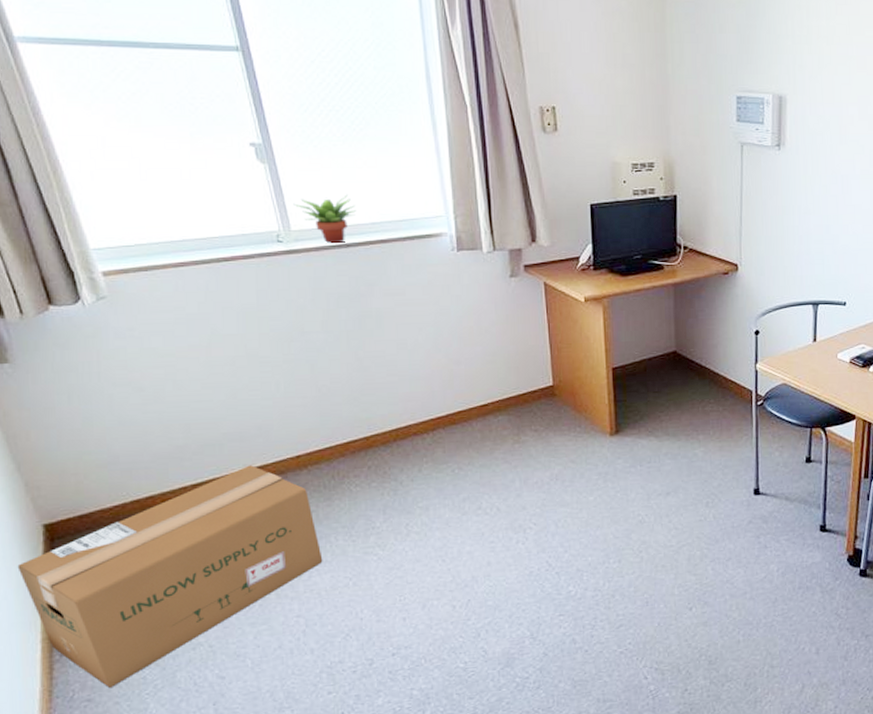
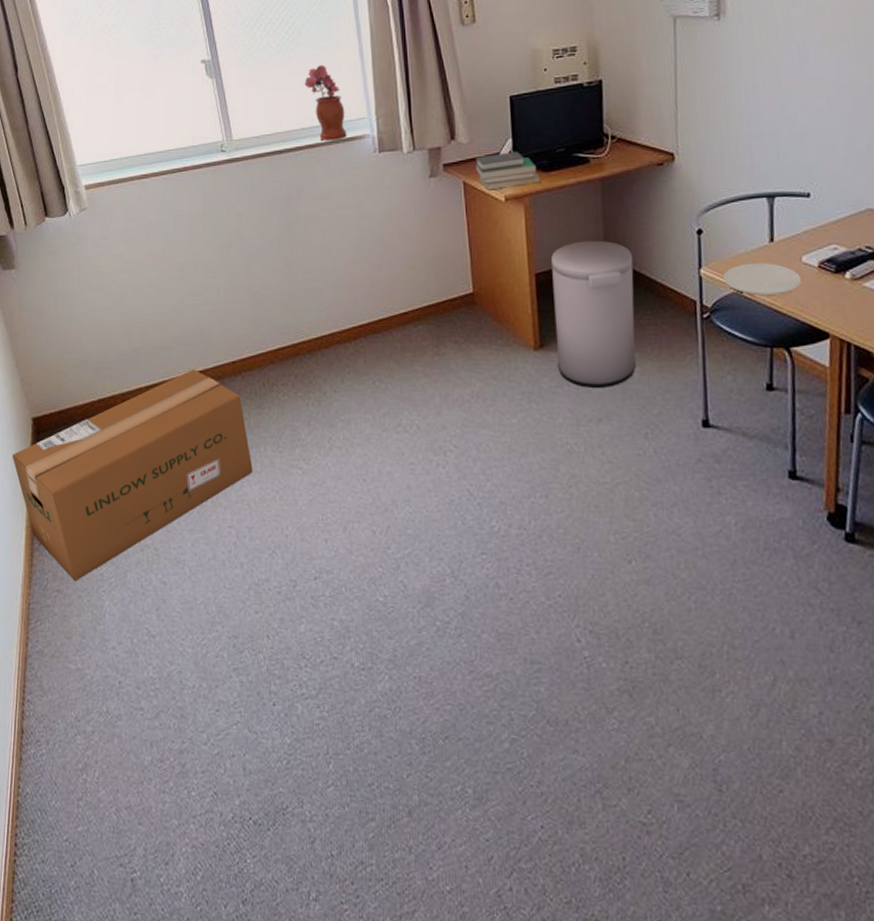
succulent plant: present [293,194,357,244] -> none [235,102,289,152]
potted flower: none [374,159,423,238] -> present [304,64,347,142]
books: none [556,256,618,292] -> present [476,151,540,191]
pedal bin: none [627,338,700,467] -> present [551,240,636,388]
plate: none [775,358,837,386] -> present [723,262,802,296]

